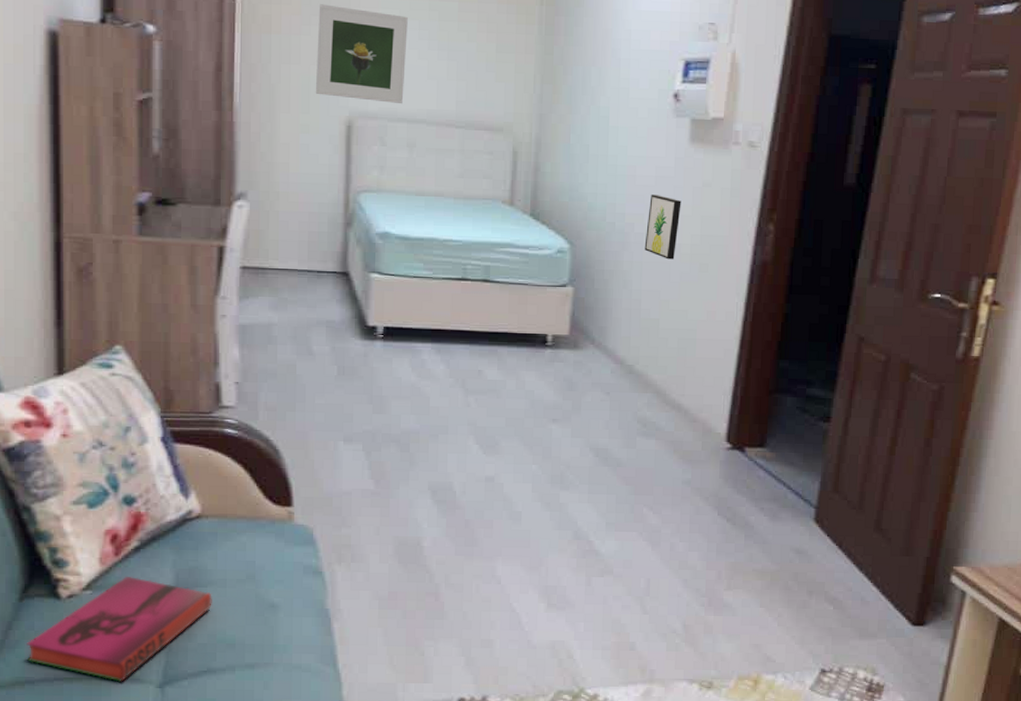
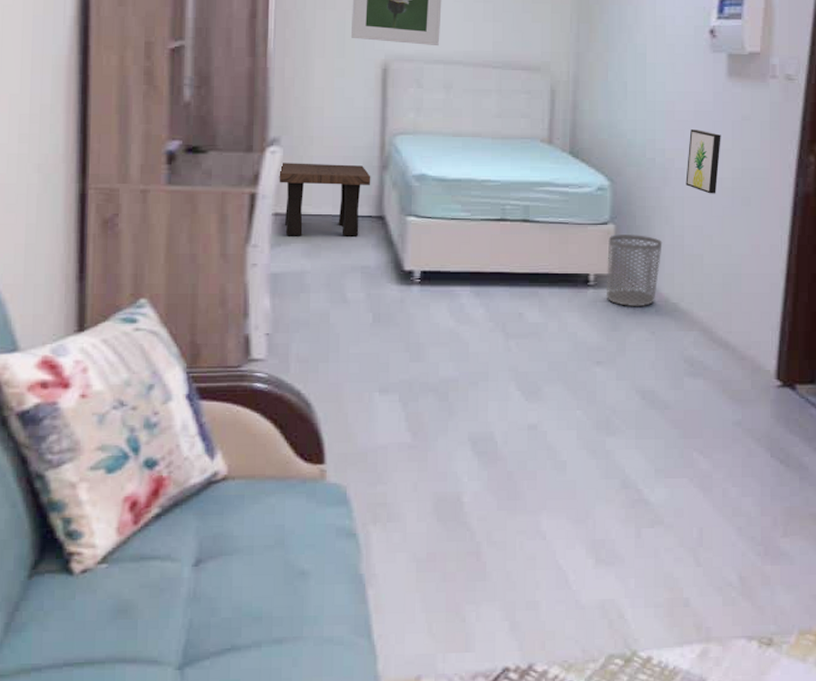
hardback book: present [26,577,212,682] -> none [34,547,238,665]
side table: none [245,217,336,291] -> present [278,163,371,237]
waste bin: none [563,297,620,368] -> present [606,235,663,307]

